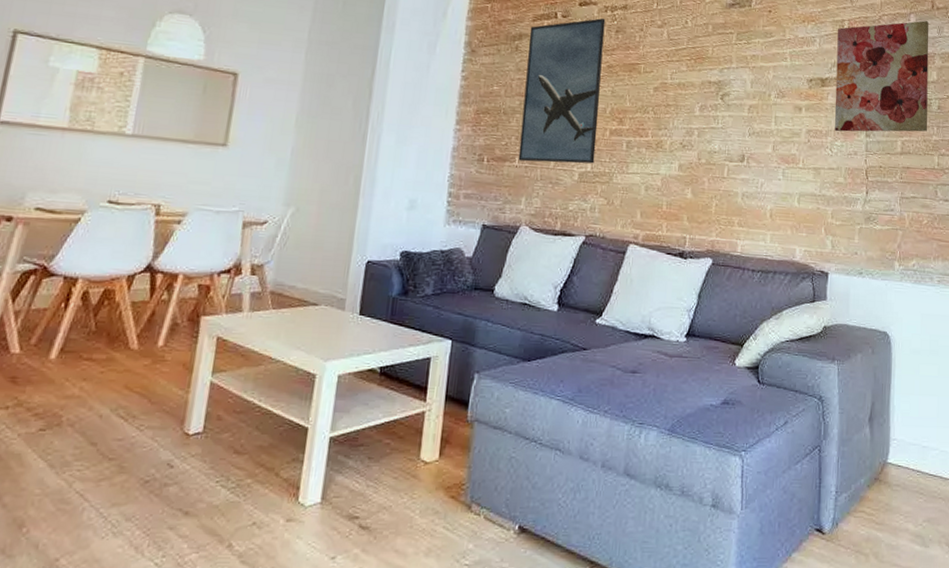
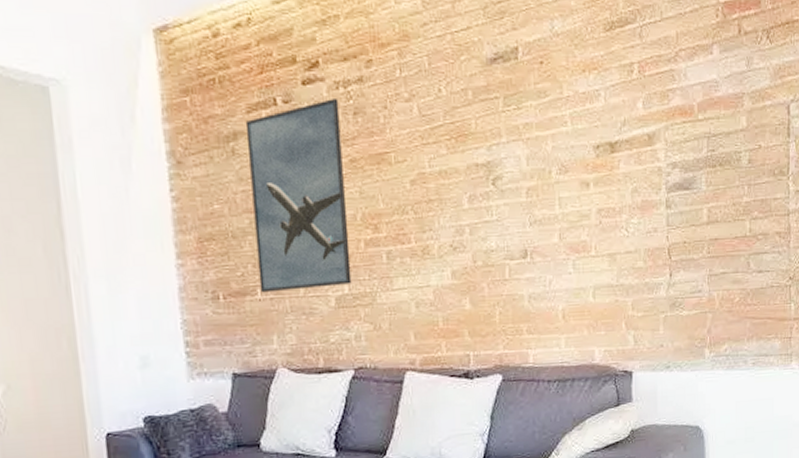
wall art: present [834,20,929,132] -> none [626,52,738,207]

